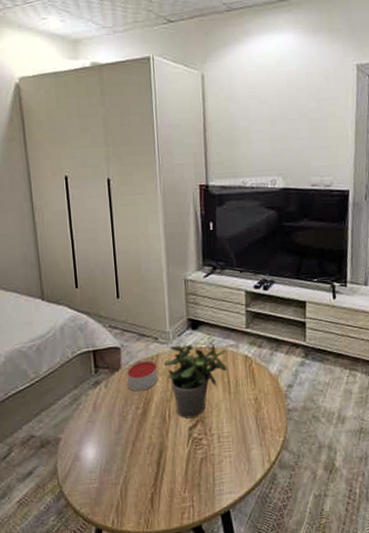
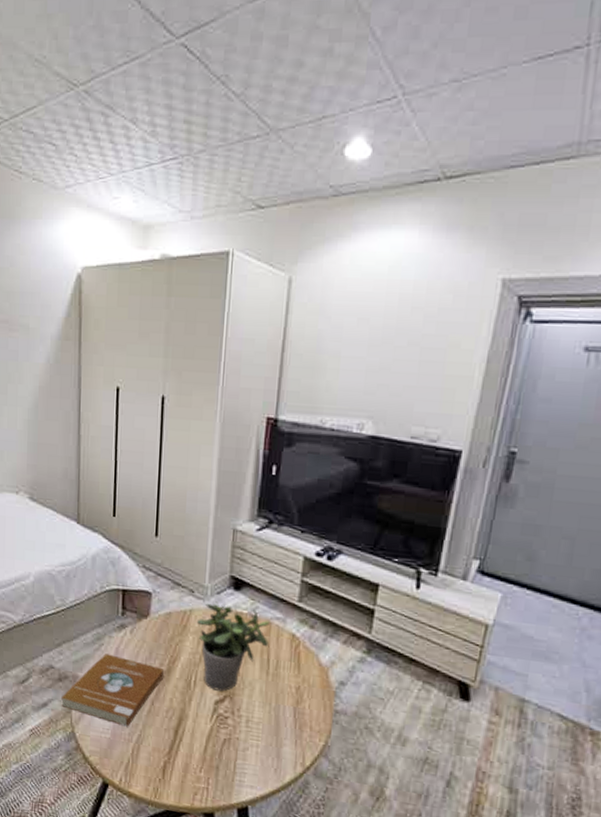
book: none [46,410,142,472] -> present [61,653,165,727]
candle: present [127,360,158,392] -> none [154,612,189,647]

